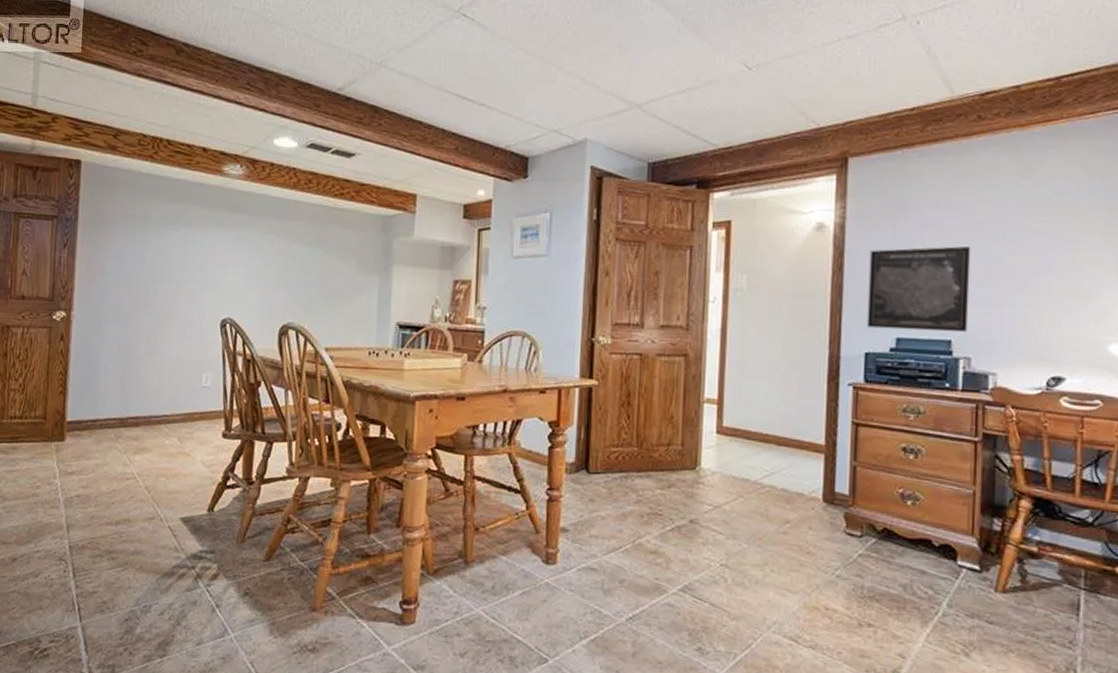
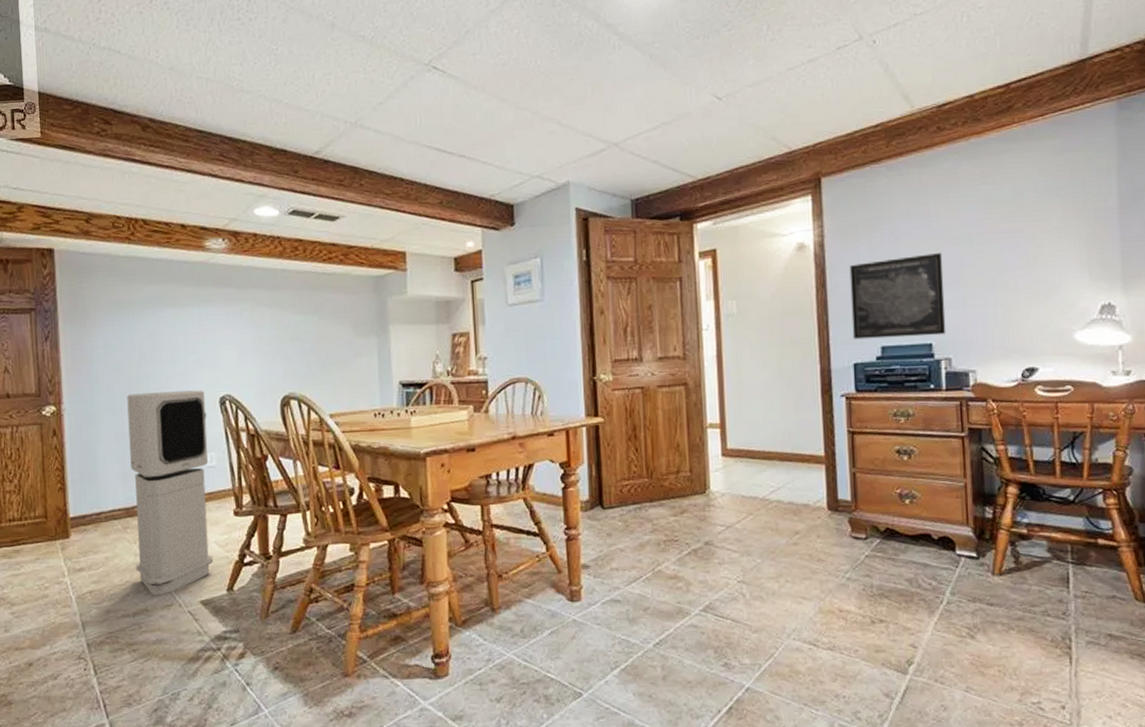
air purifier: none [123,307,207,508] -> present [127,390,213,595]

